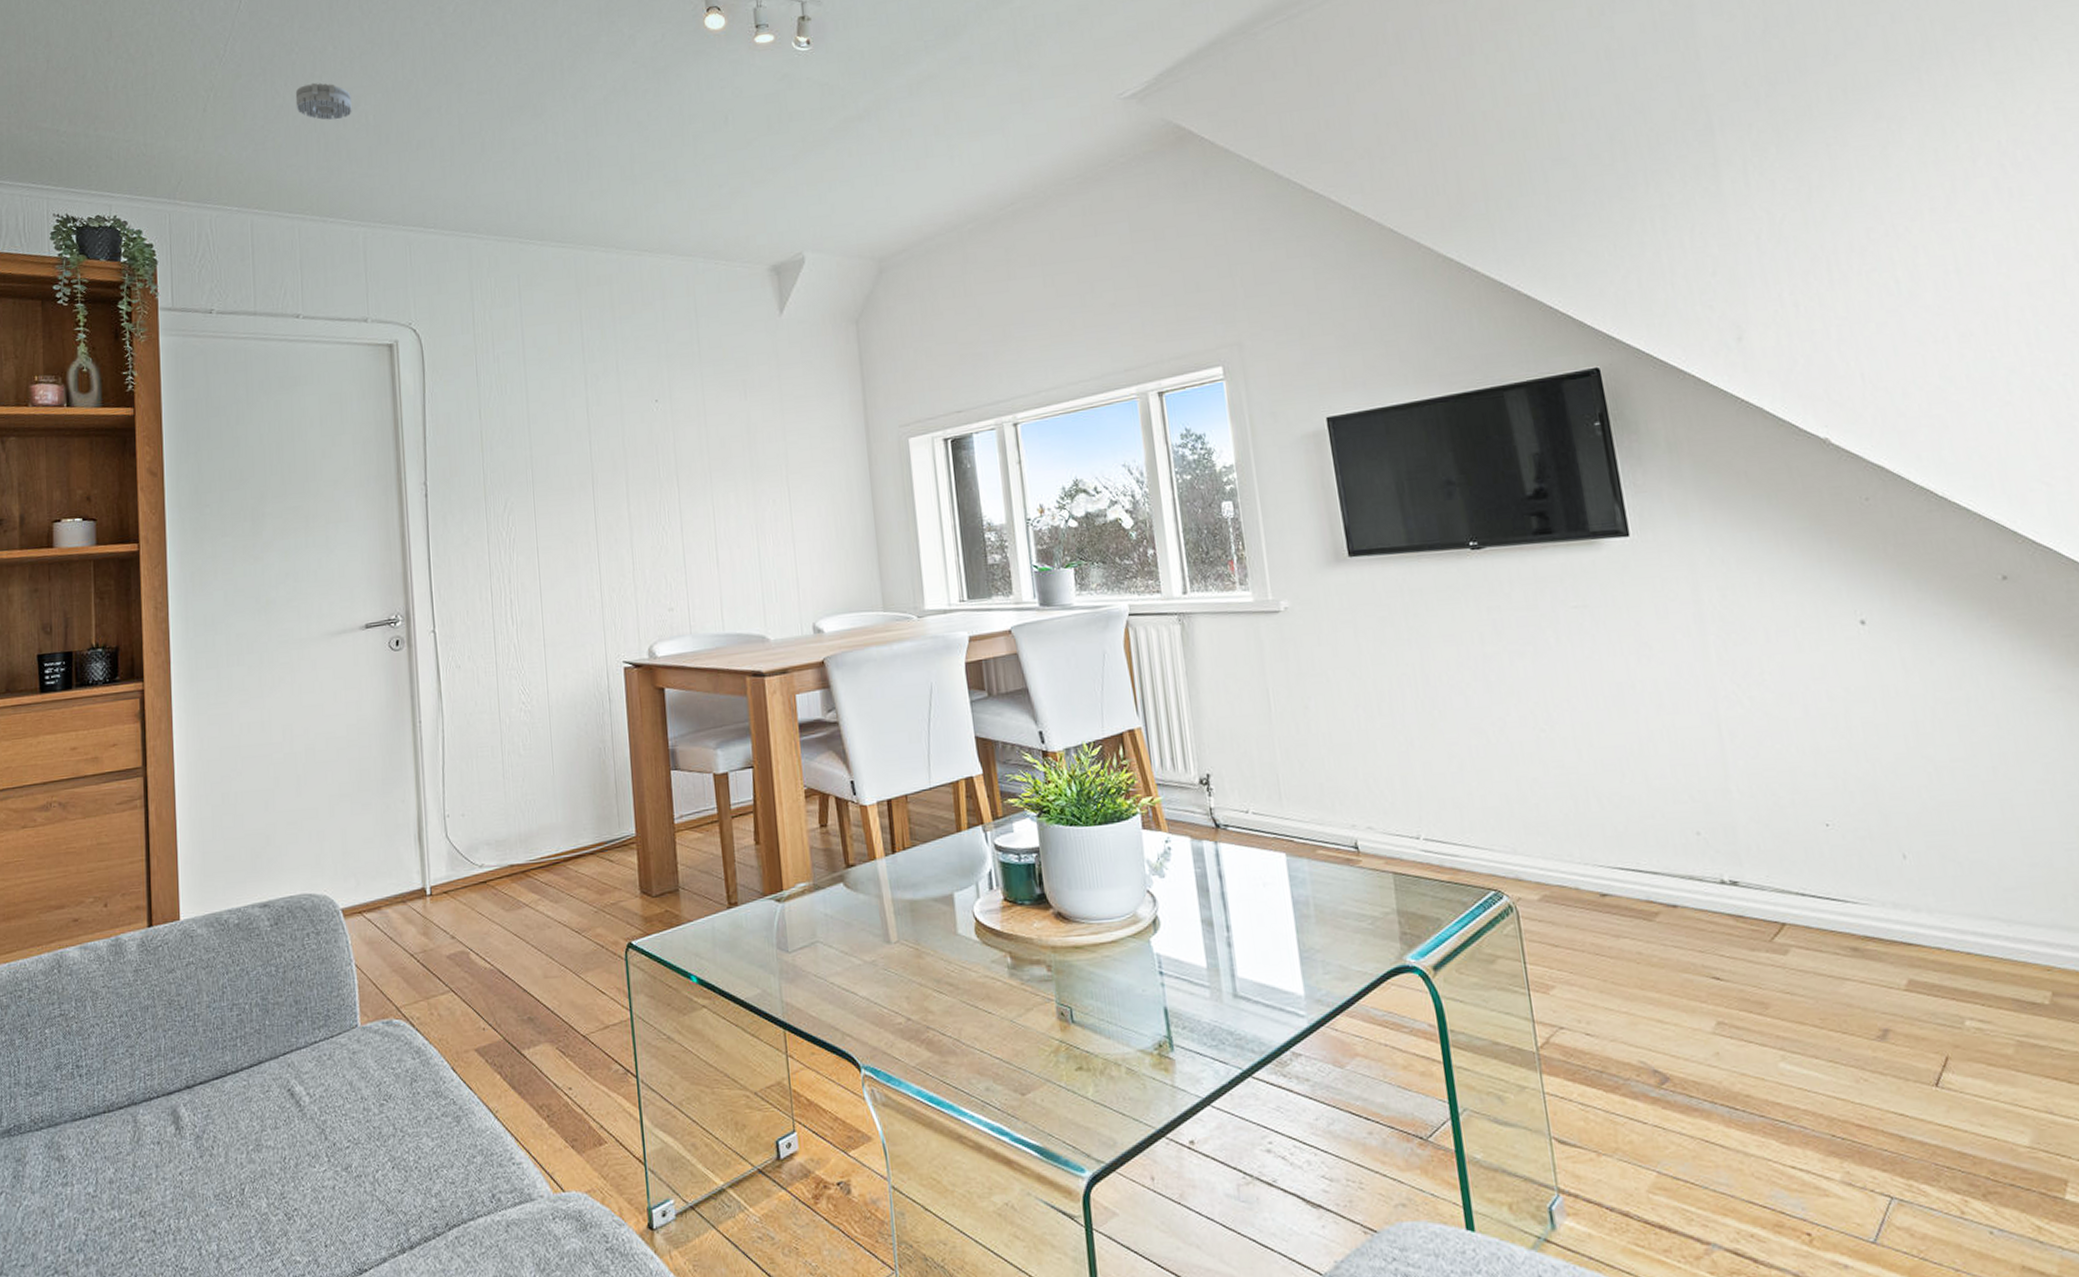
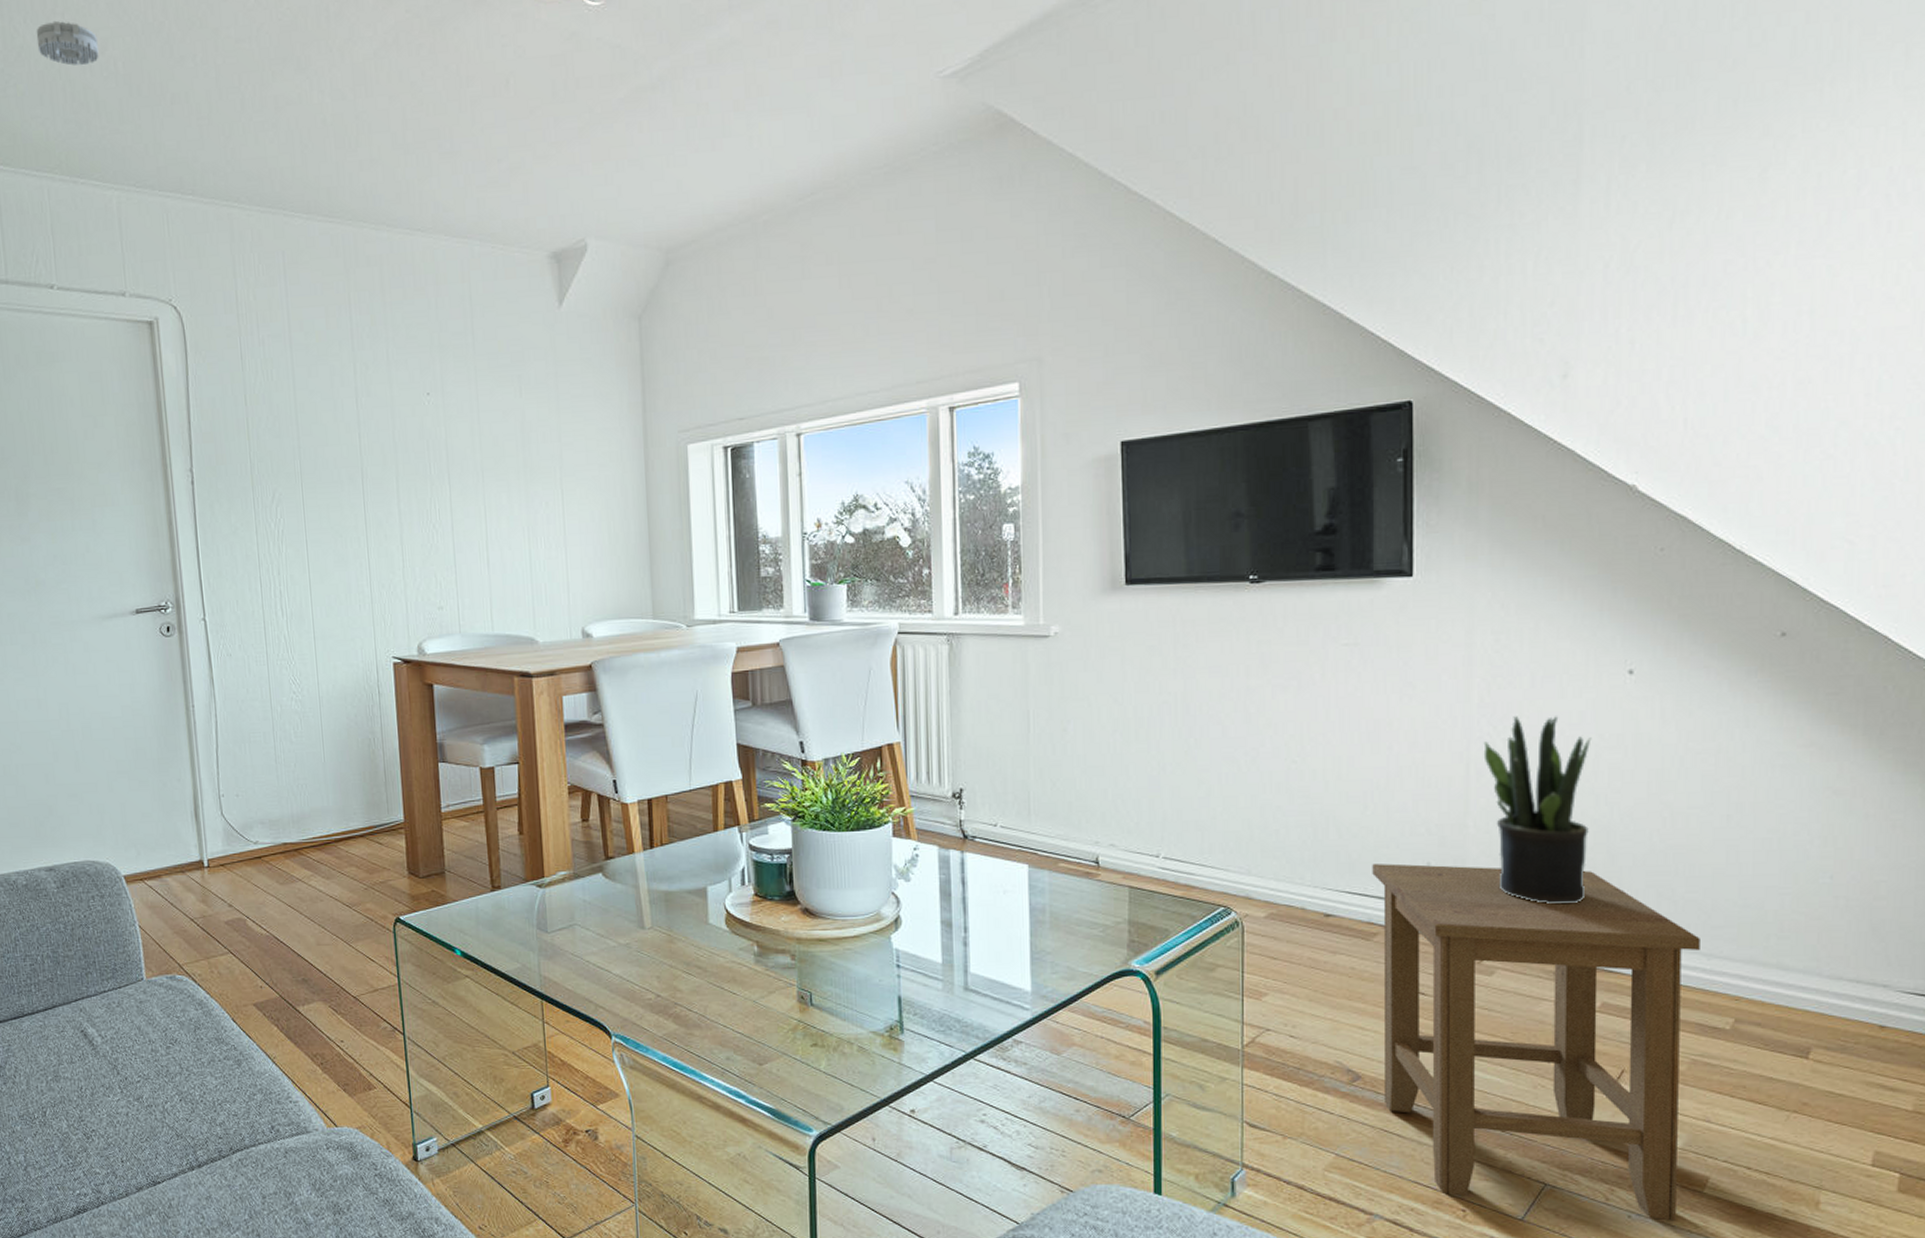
stool: none [1640,834,2044,1236] -> present [1372,863,1700,1221]
potted plant: none [1730,671,1867,872] -> present [1483,716,1592,905]

